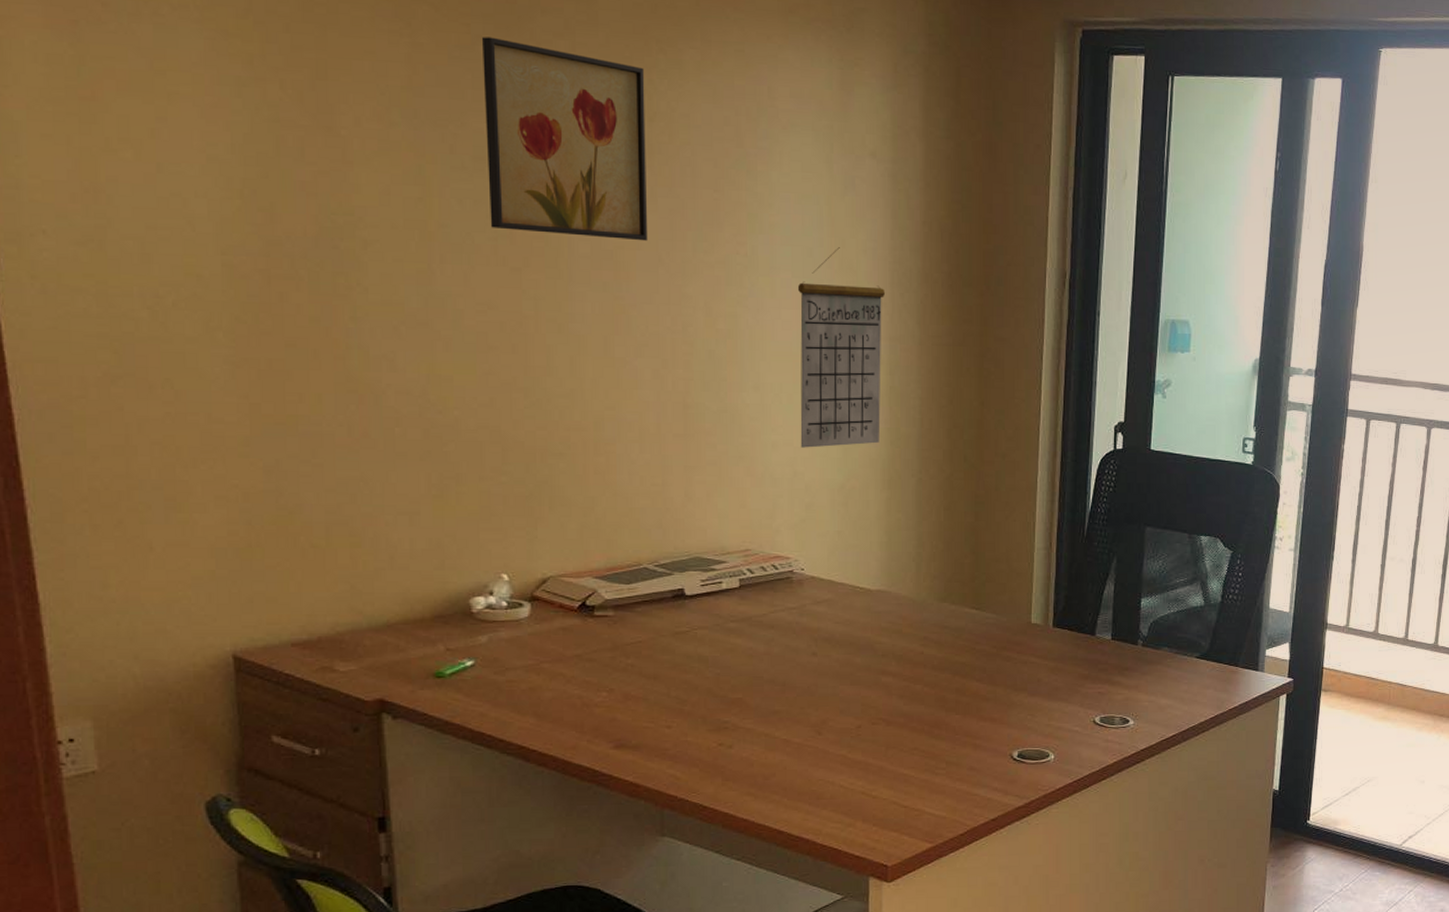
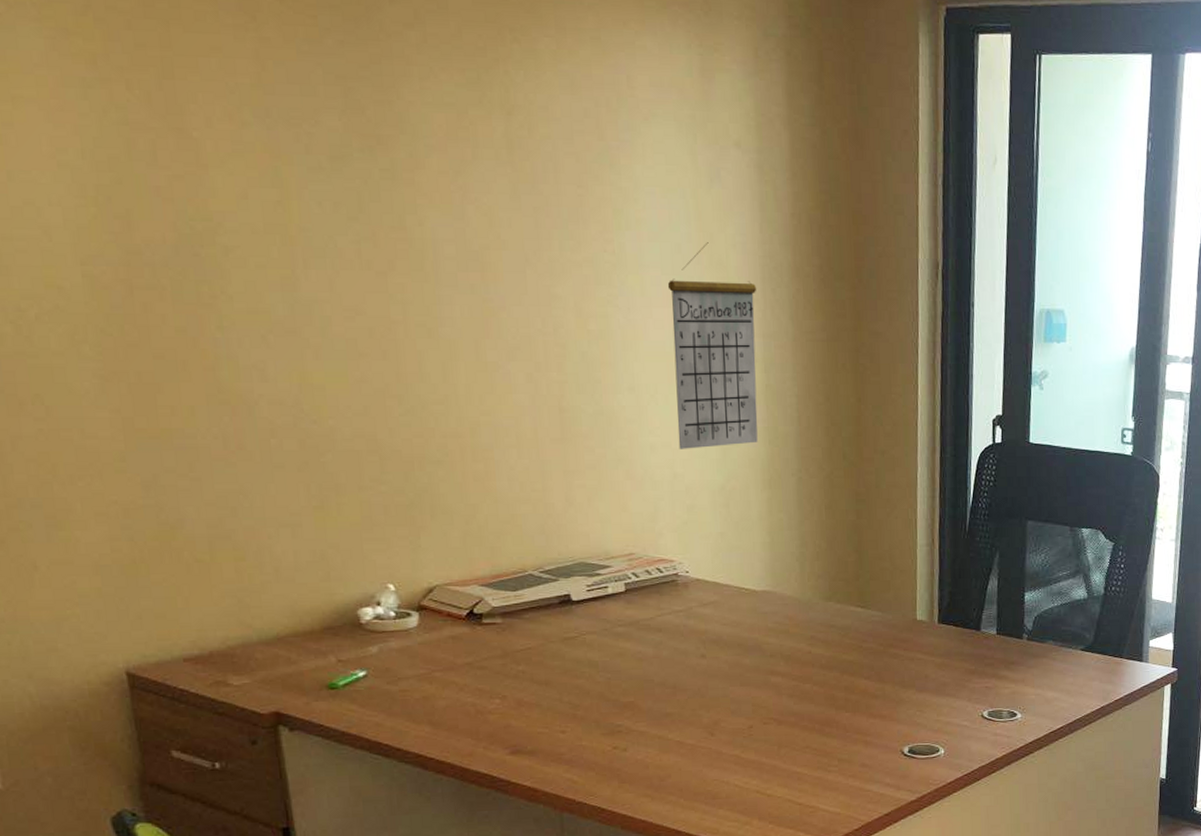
wall art: present [481,37,648,241] -> none [329,29,514,241]

